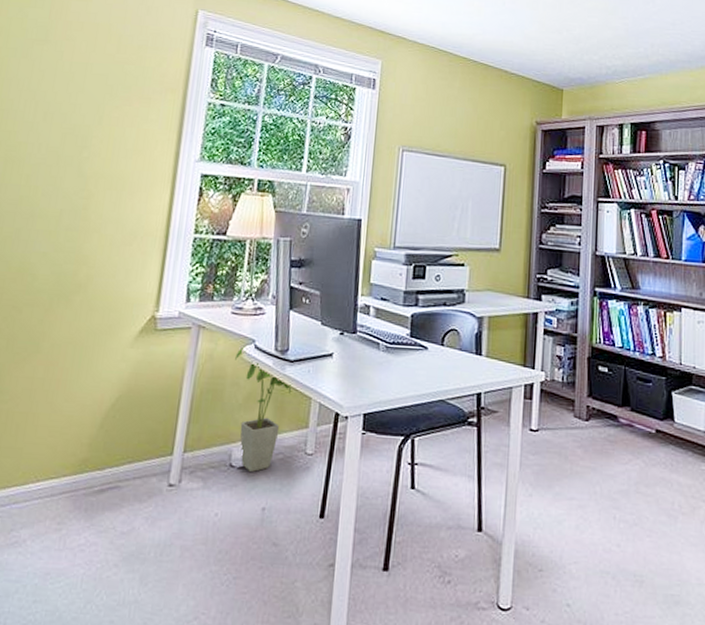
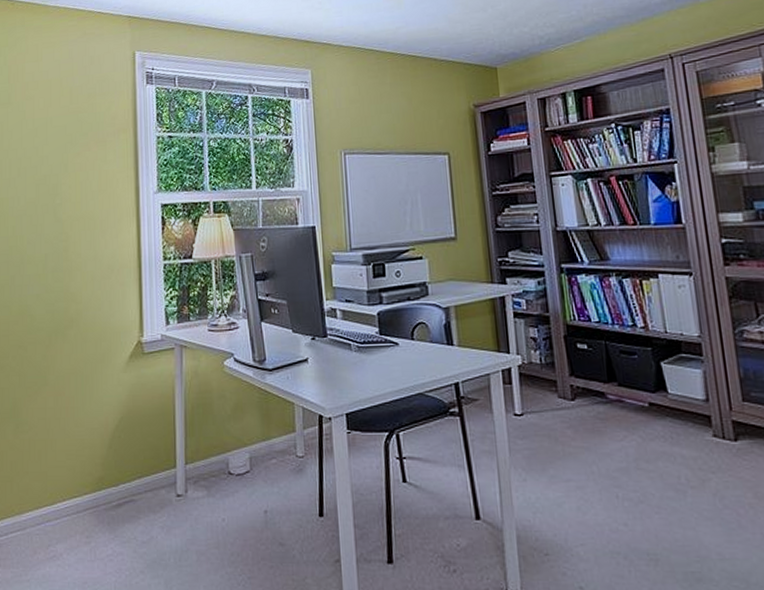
house plant: present [235,346,291,472] -> none [218,361,274,477]

